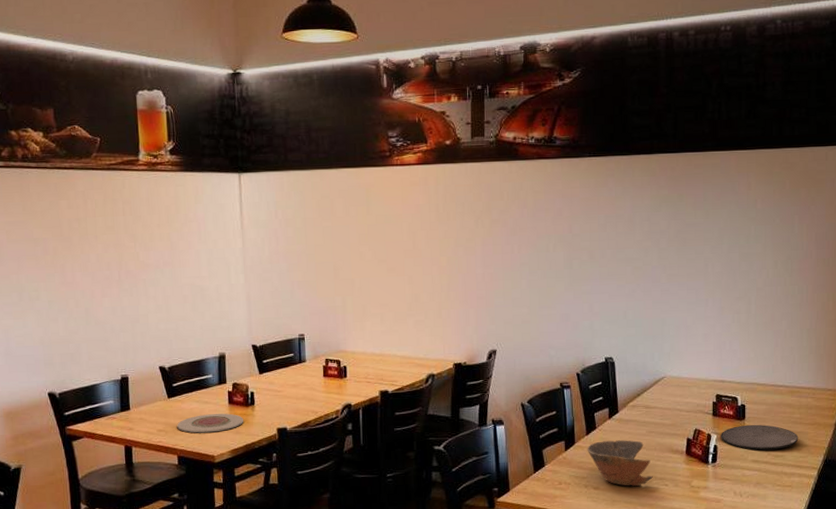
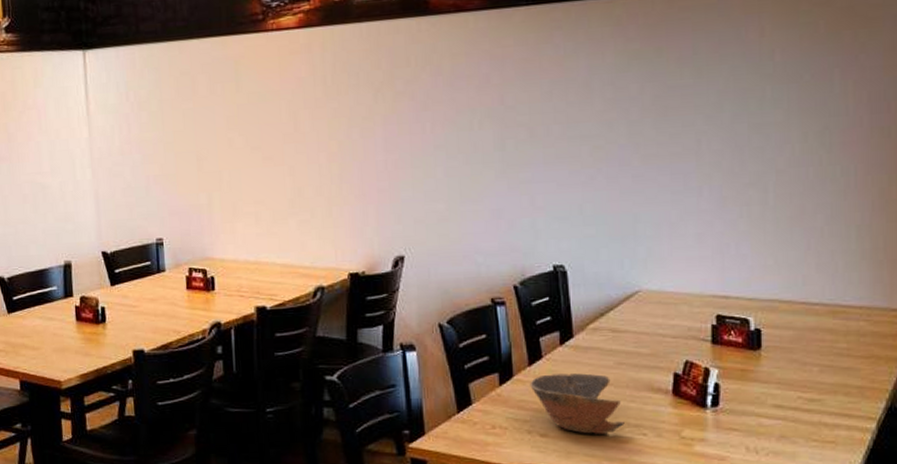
plate: present [177,413,244,433] -> none [18,332,94,355]
plate: present [721,424,799,450] -> none [724,356,846,392]

